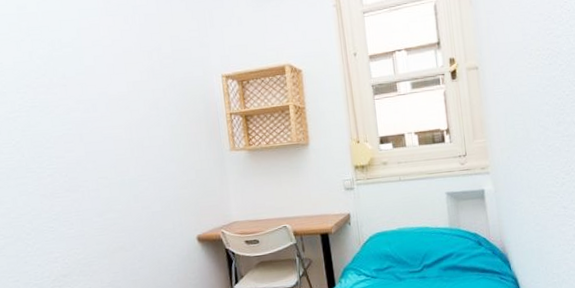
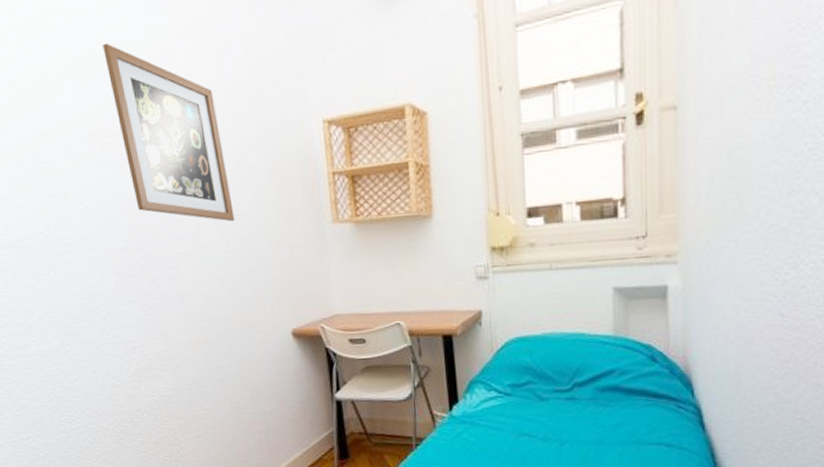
wall art: none [40,17,149,152] -> present [102,42,235,222]

